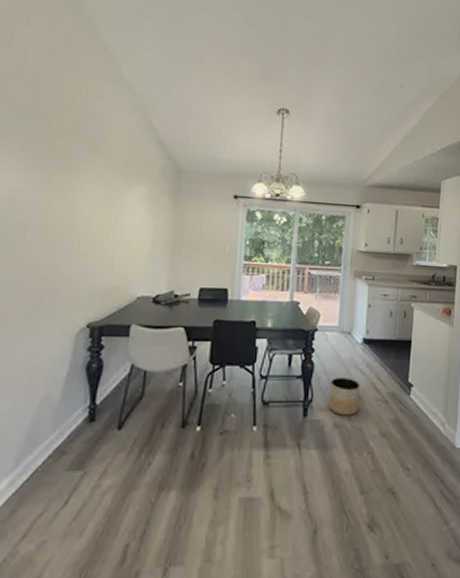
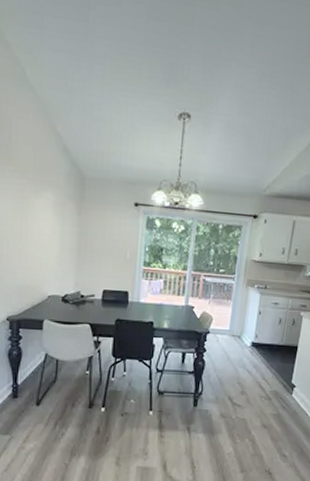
planter: present [329,378,360,416] -> none [217,375,247,408]

